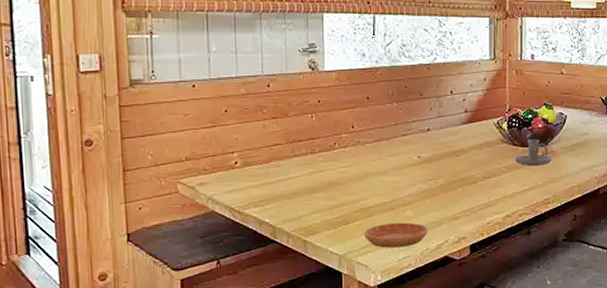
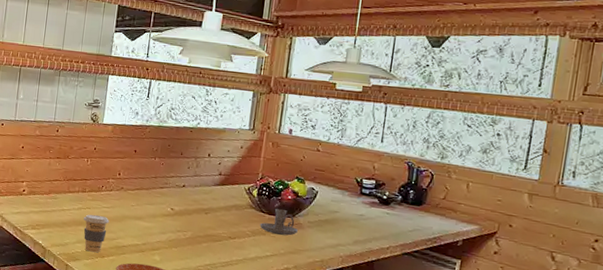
coffee cup: none [317,177,349,221] -> present [83,214,109,253]

